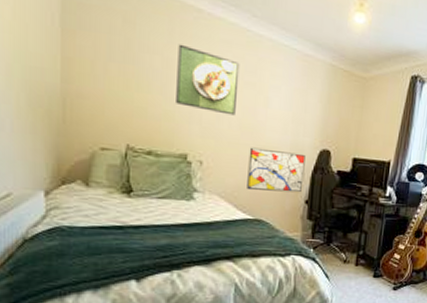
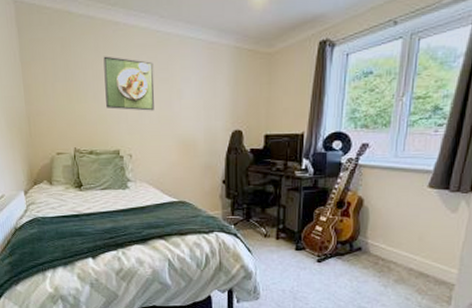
wall art: present [247,147,306,193] -> none [169,136,219,175]

